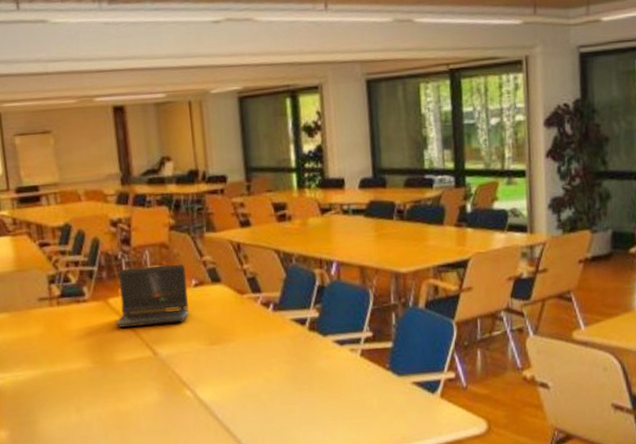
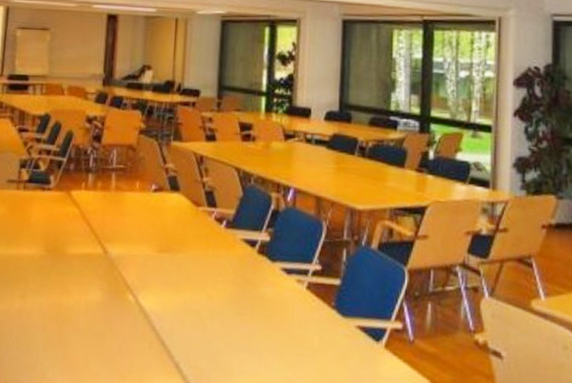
laptop computer: present [116,265,189,329] -> none [74,164,148,225]

